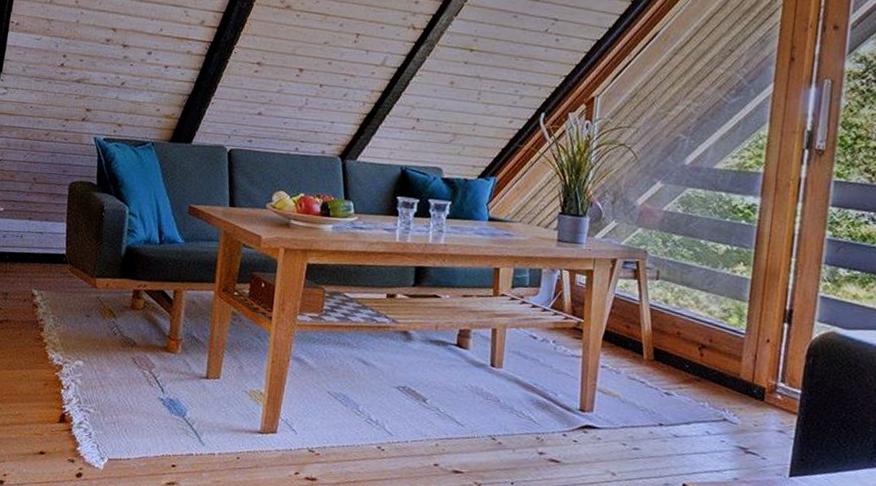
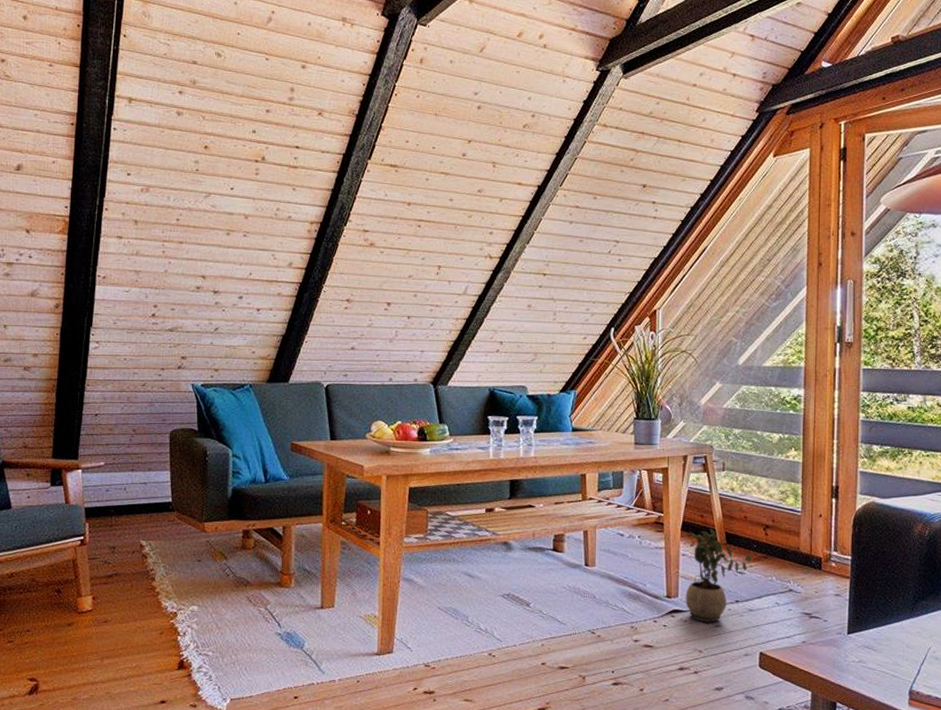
potted plant: none [600,341,683,445] -> present [685,529,753,623]

